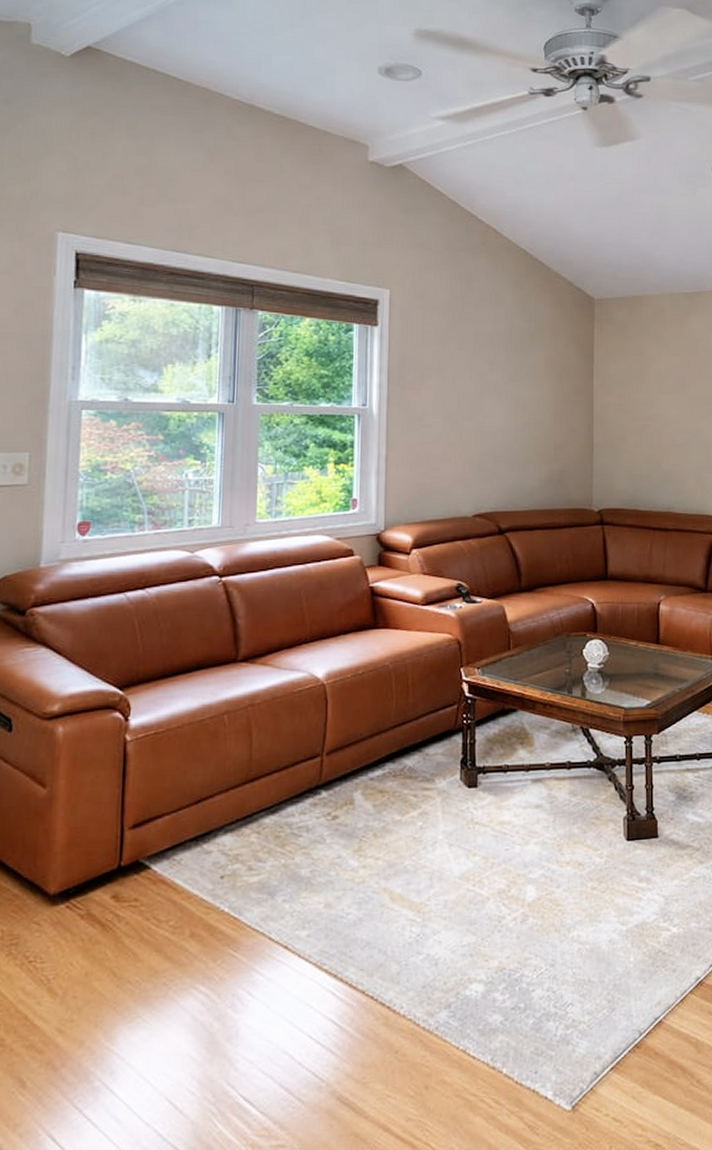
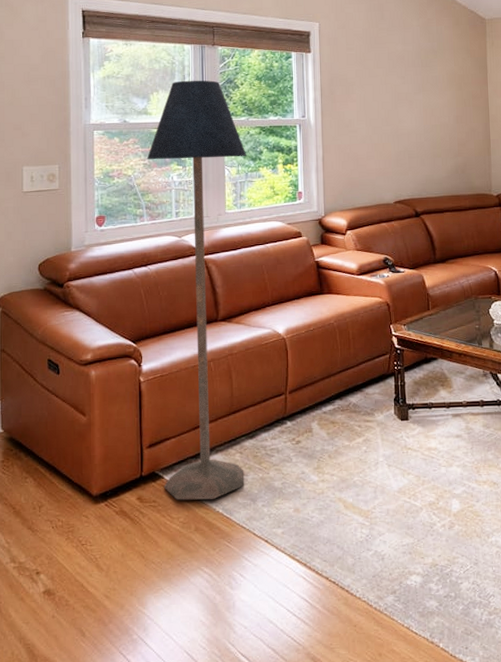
floor lamp: none [149,351,288,898] -> present [146,80,247,501]

